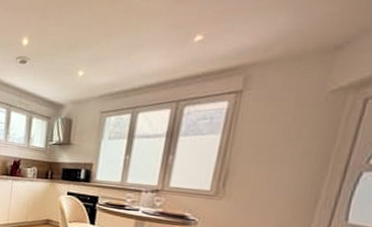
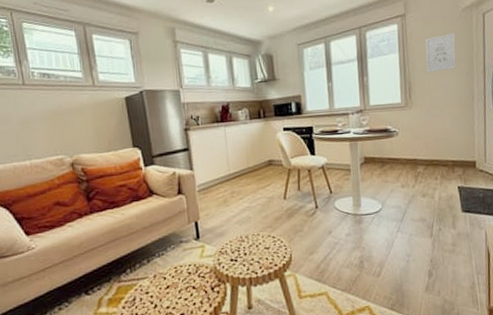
wall art: none [254,119,310,164] -> present [425,33,456,73]

